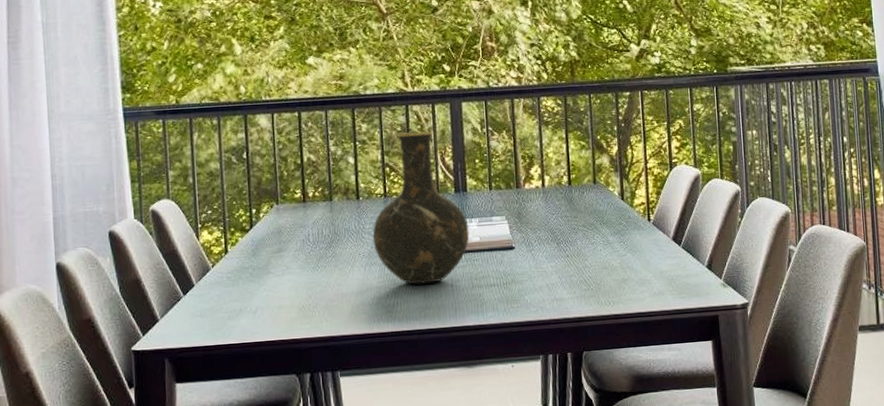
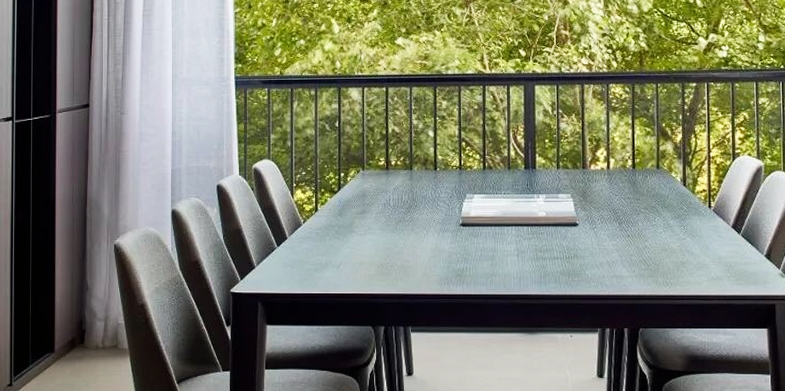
vase: present [372,131,470,285] -> none [447,110,536,252]

